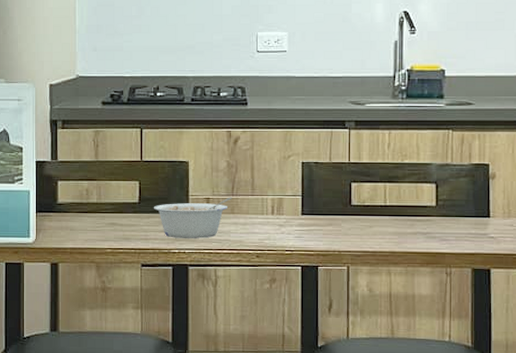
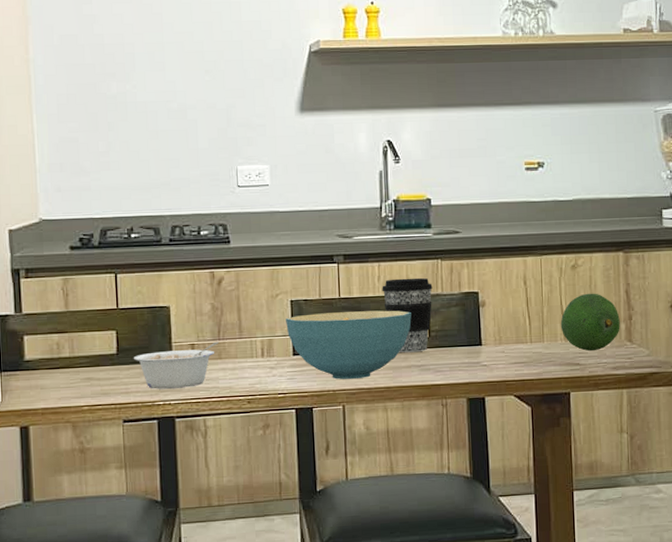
cereal bowl: none [296,176,420,241] -> present [286,310,412,380]
coffee cup: none [391,146,442,220] -> present [382,277,433,353]

